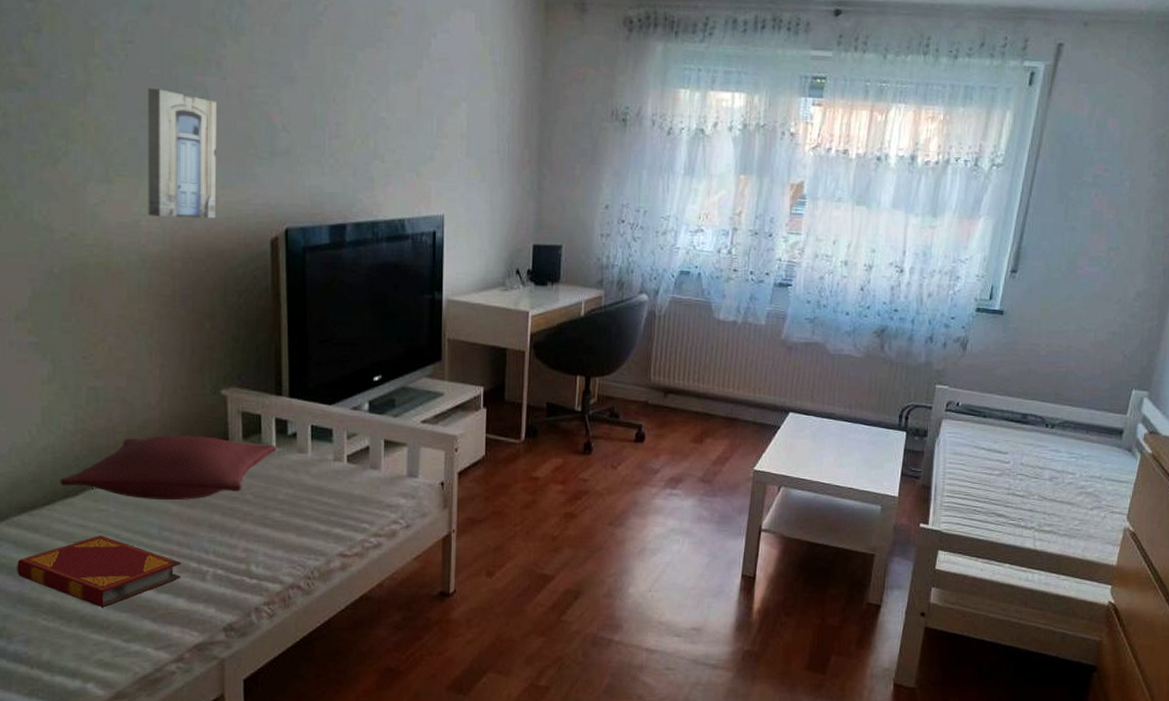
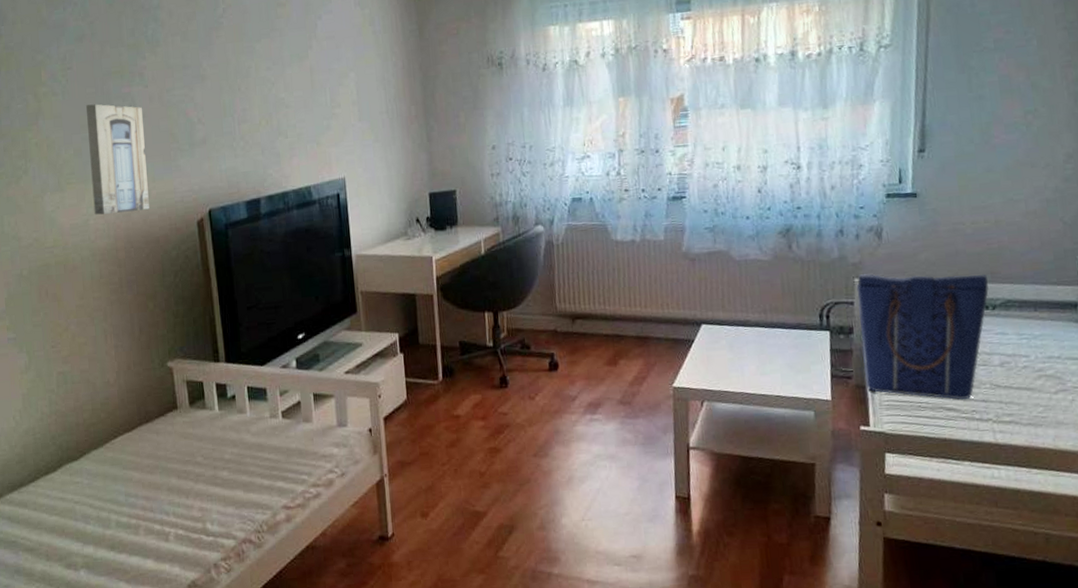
hardback book: present [17,535,182,608] -> none [12,506,147,573]
pillow: present [59,435,277,500] -> none [41,406,220,470]
tote bag: none [931,381,1052,508] -> present [856,274,990,400]

